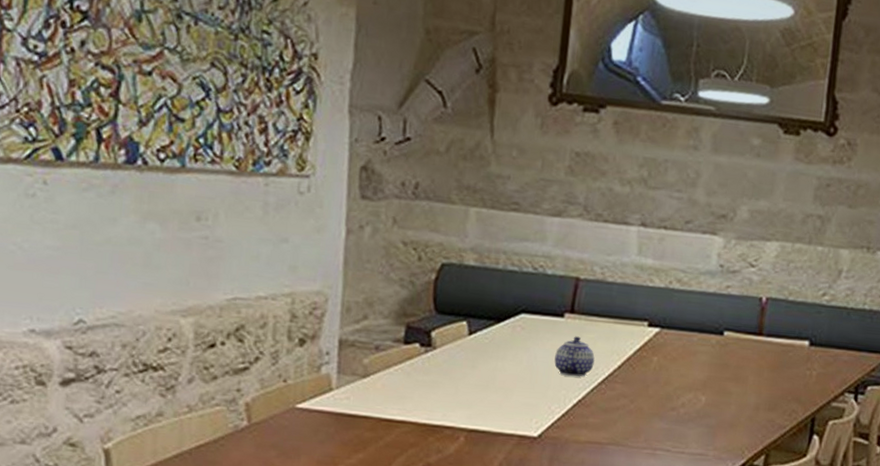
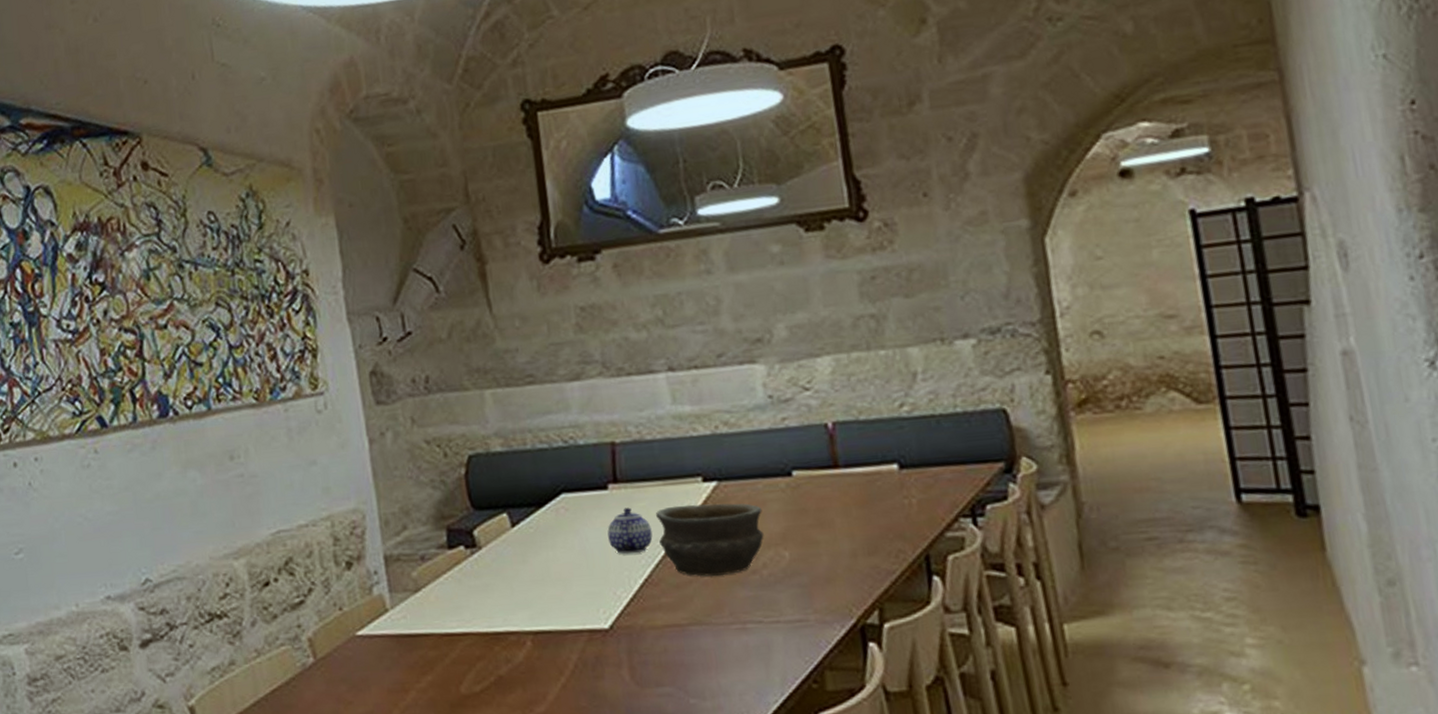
bowl: none [599,342,692,408] -> present [655,503,764,577]

